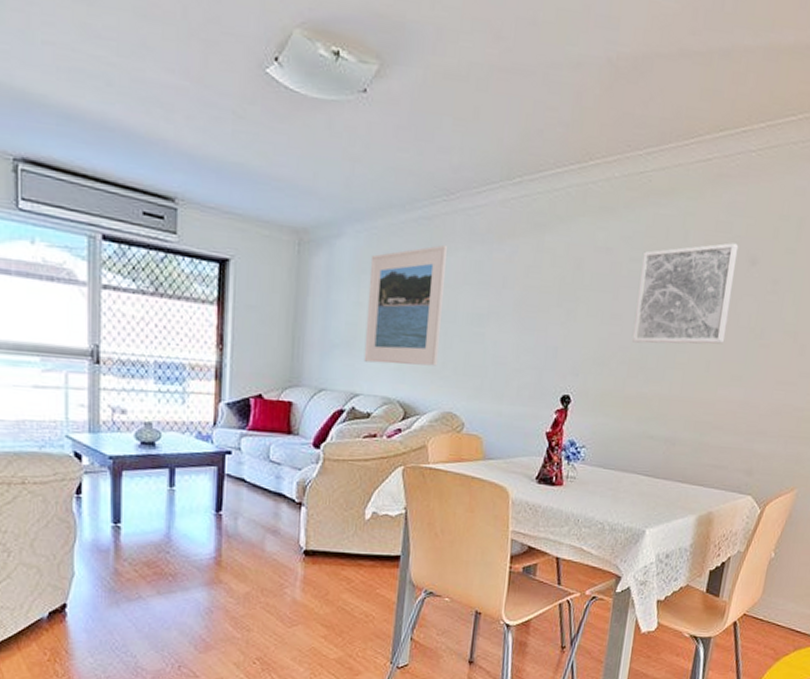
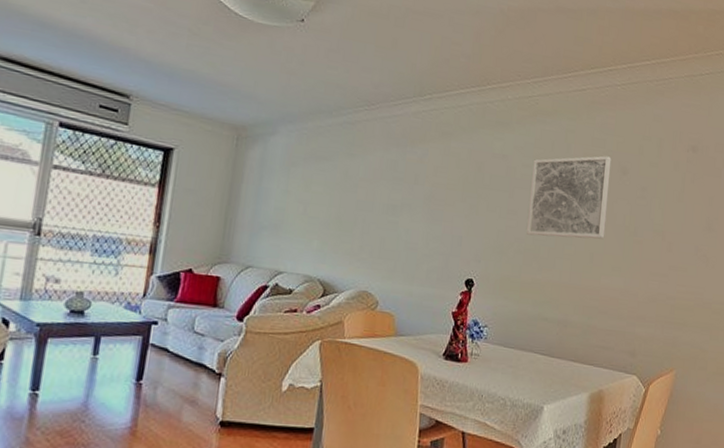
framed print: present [363,244,448,366] -> none [289,145,368,249]

